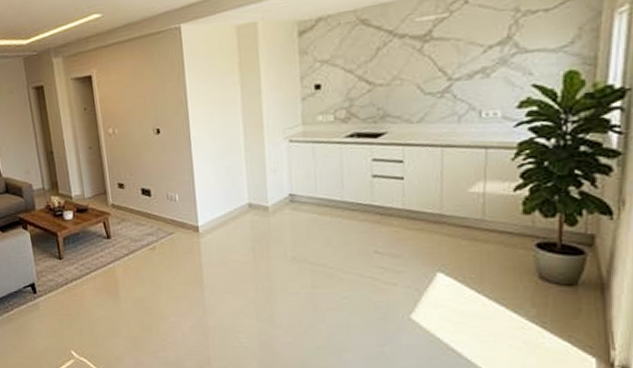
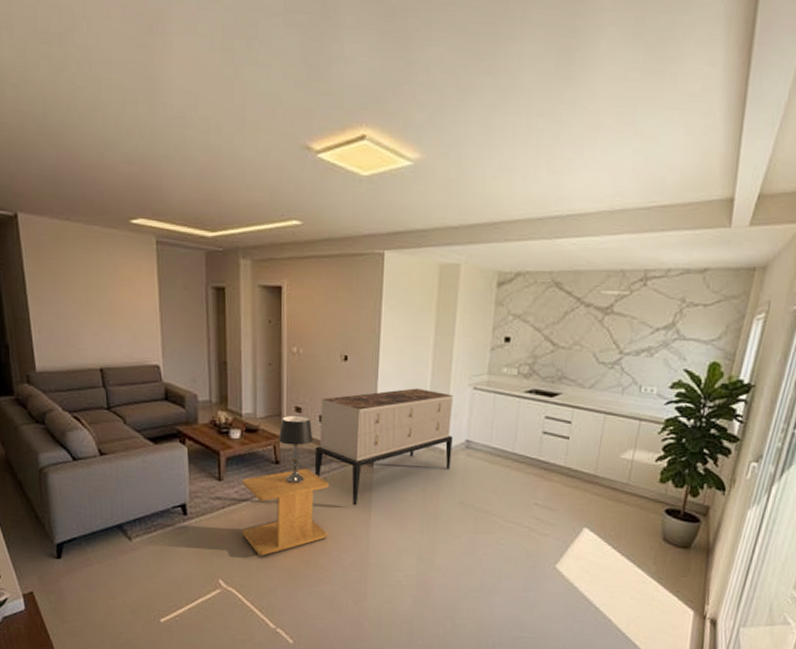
side table: none [79,240,164,326] -> present [241,468,329,556]
table lamp: none [106,190,139,256] -> present [279,415,313,484]
sideboard: none [141,149,278,271] -> present [314,388,453,506]

